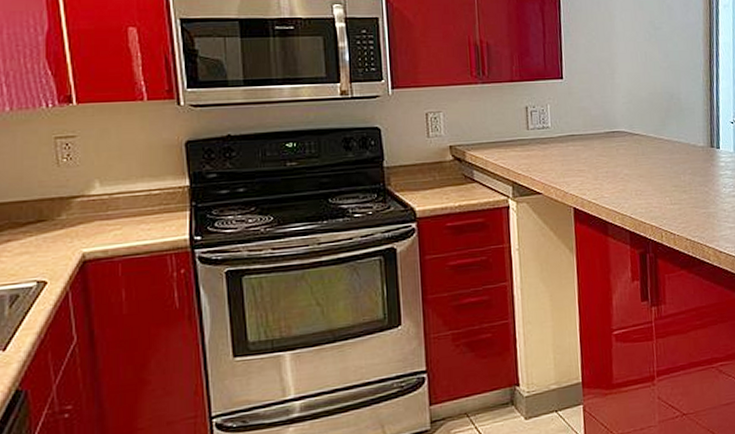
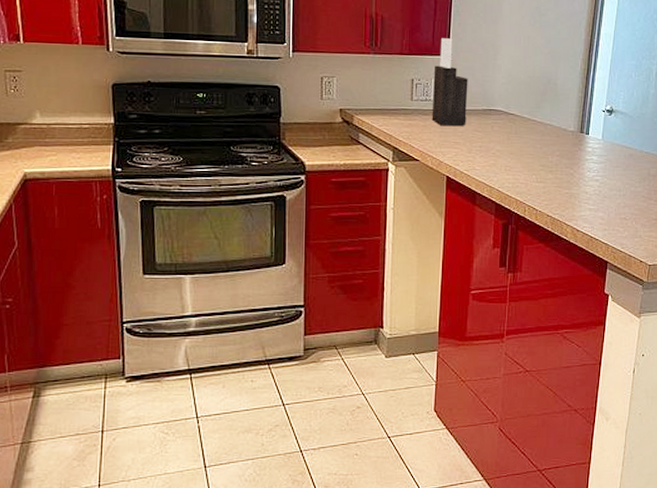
knife block: none [548,60,589,153] -> present [431,38,468,126]

